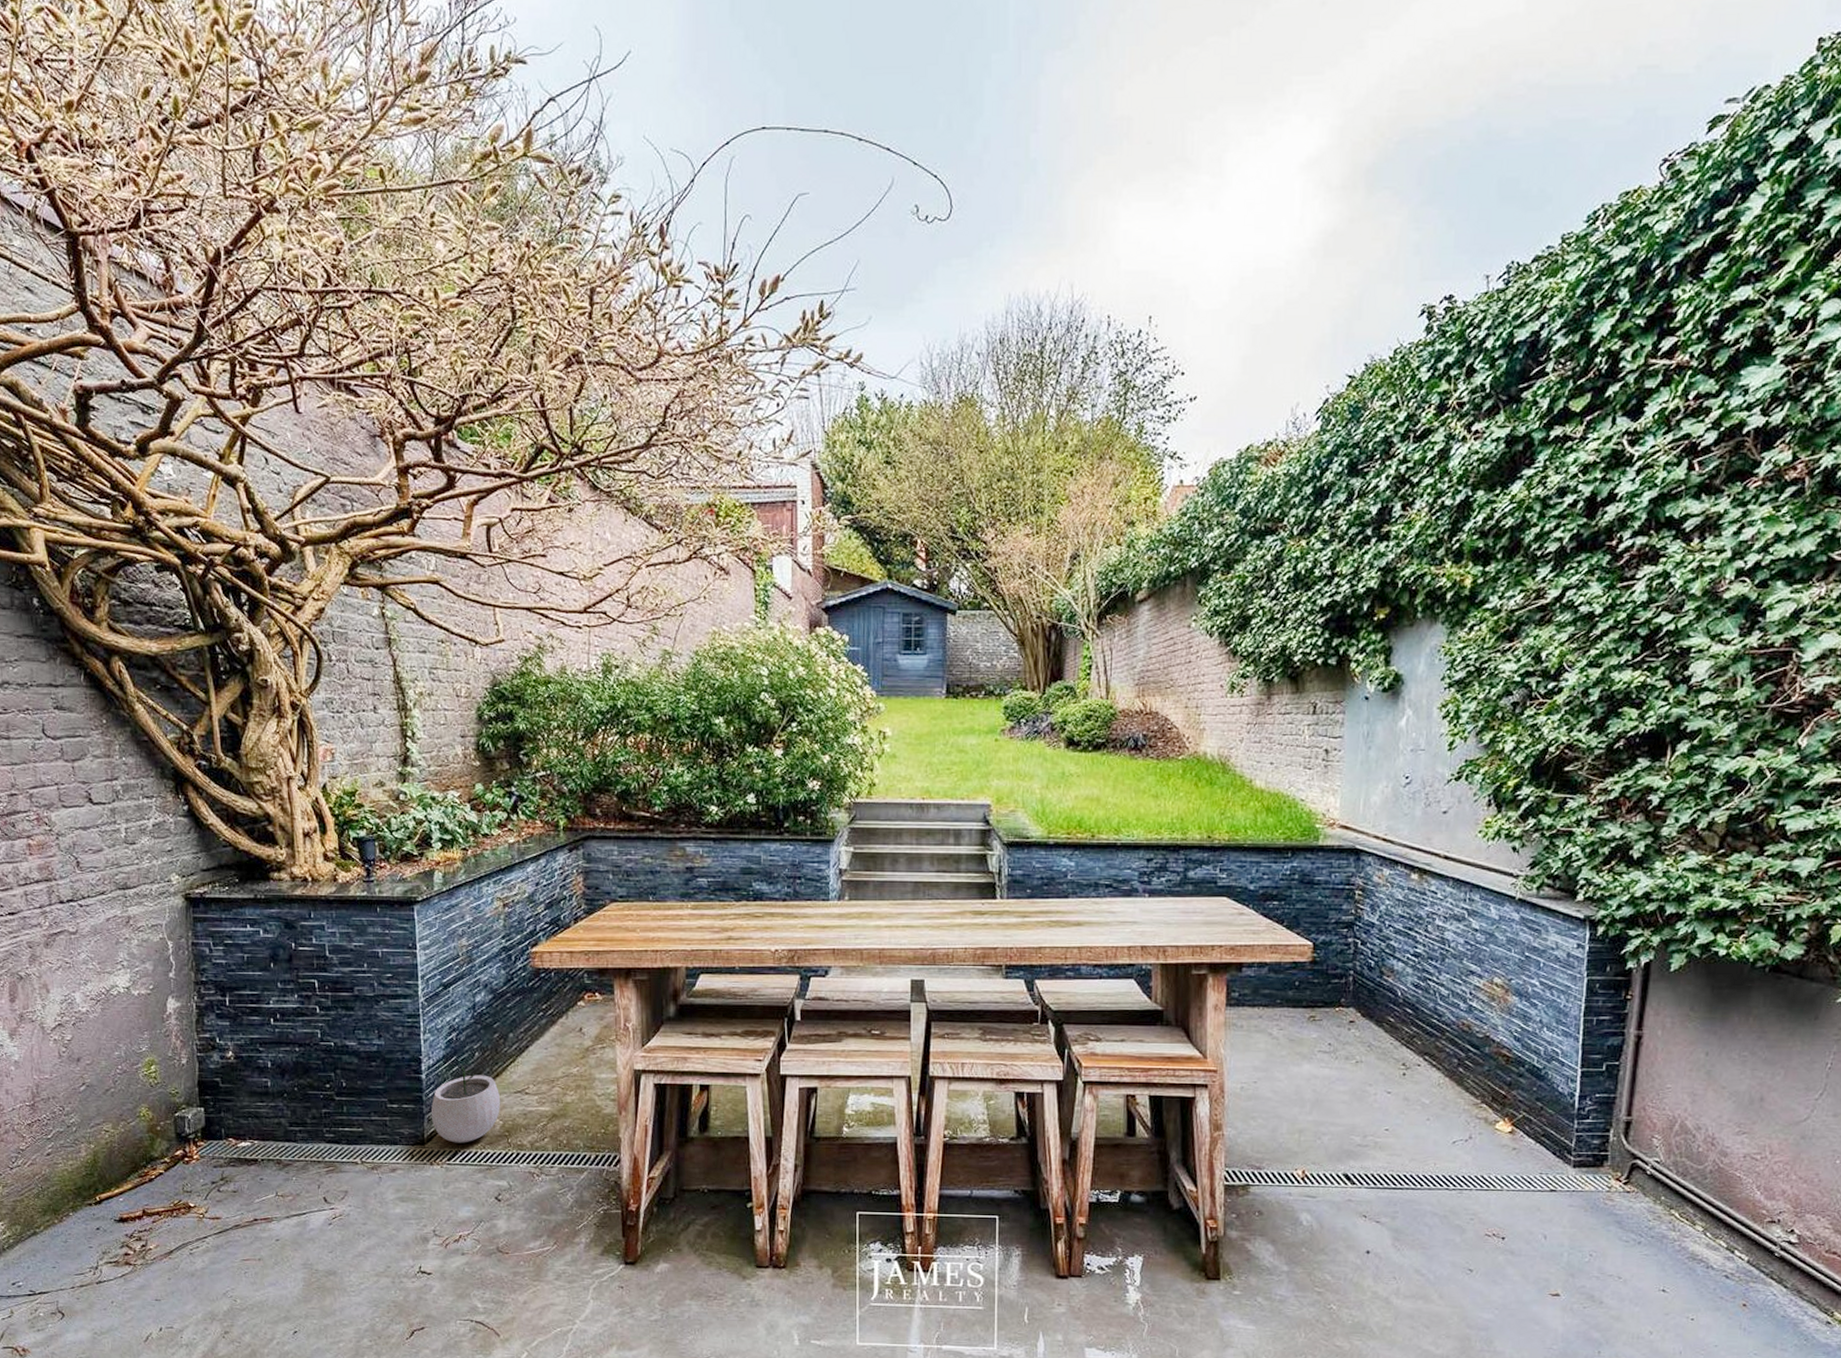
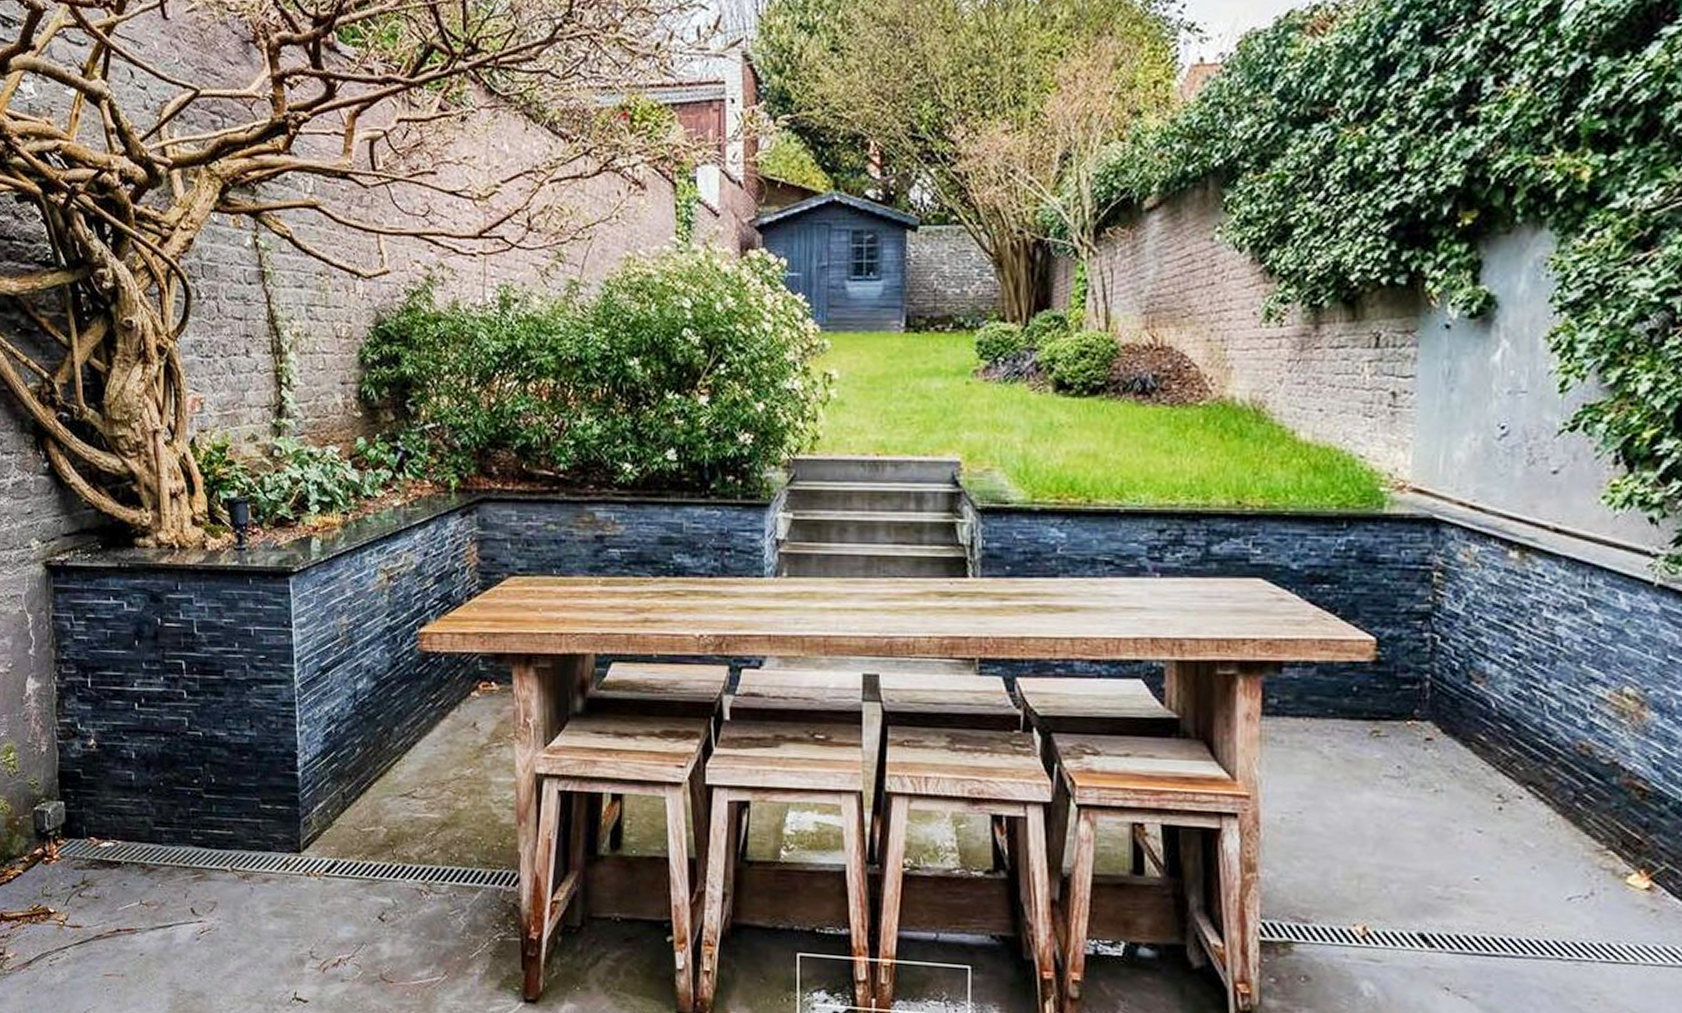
plant pot: present [430,1063,501,1143] -> none [307,760,385,853]

